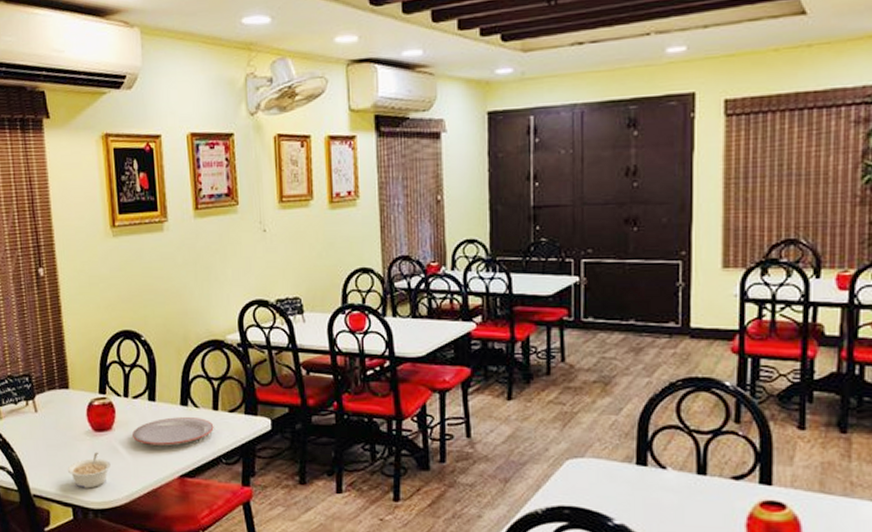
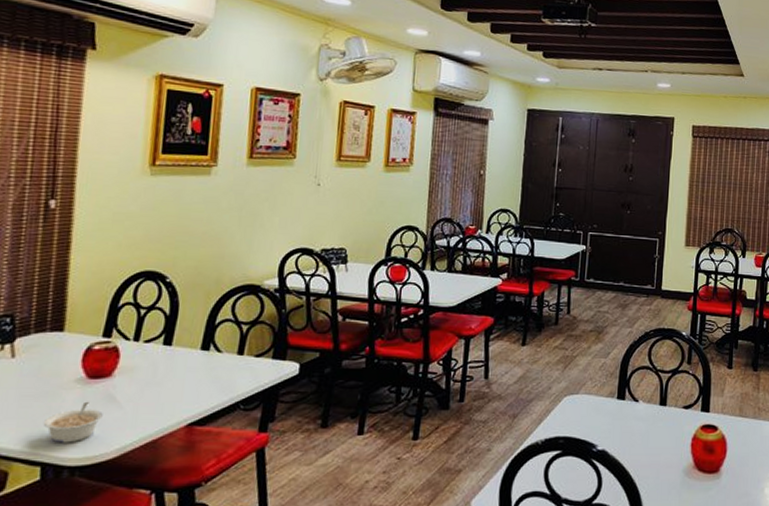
plate: present [132,417,214,447] -> none [137,362,236,394]

